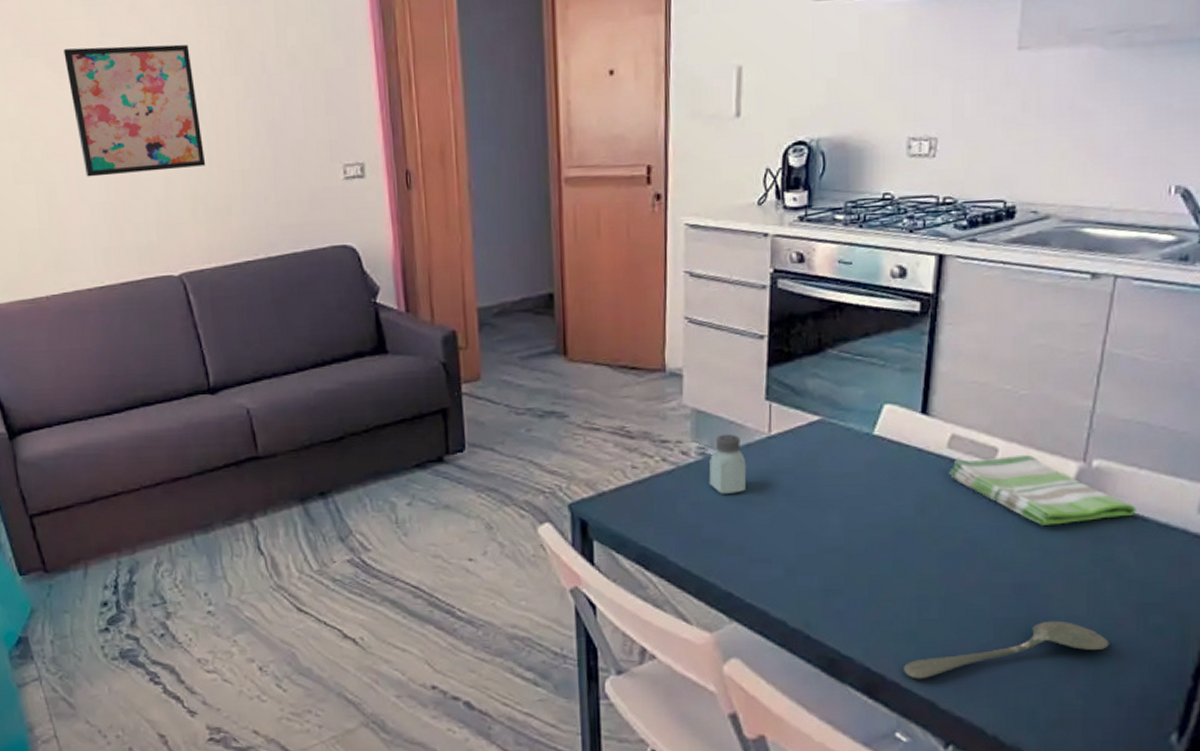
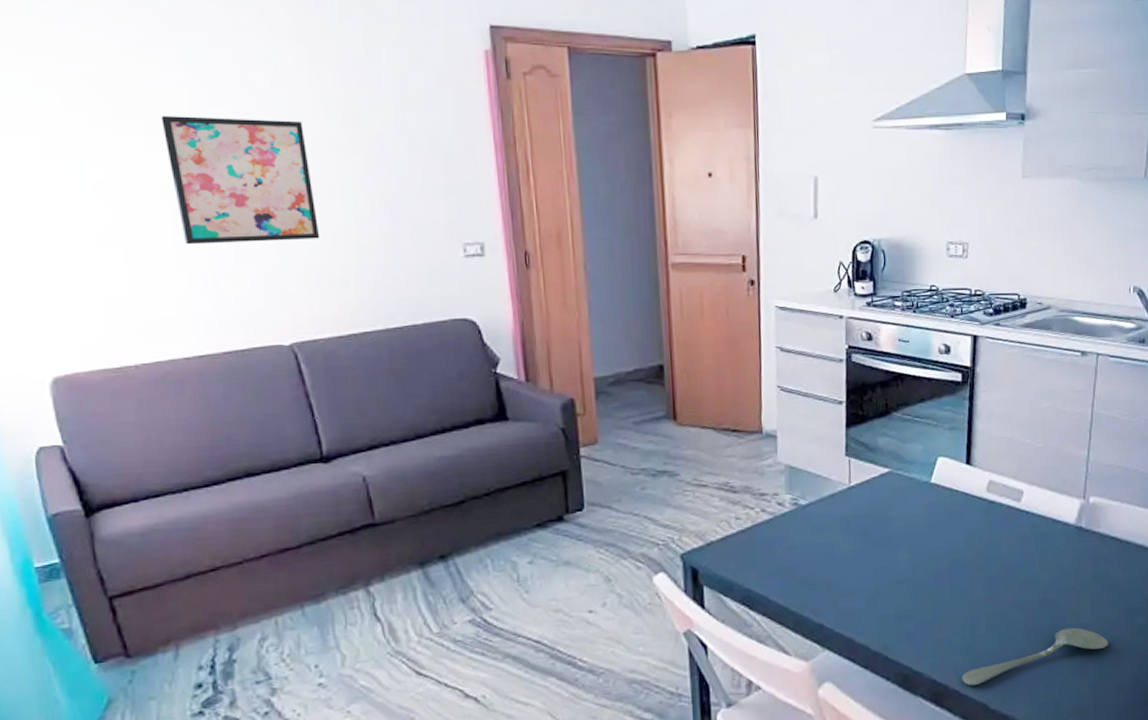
saltshaker: present [709,434,747,494] -> none [801,486,833,538]
dish towel: present [948,454,1137,525] -> none [988,494,1122,551]

